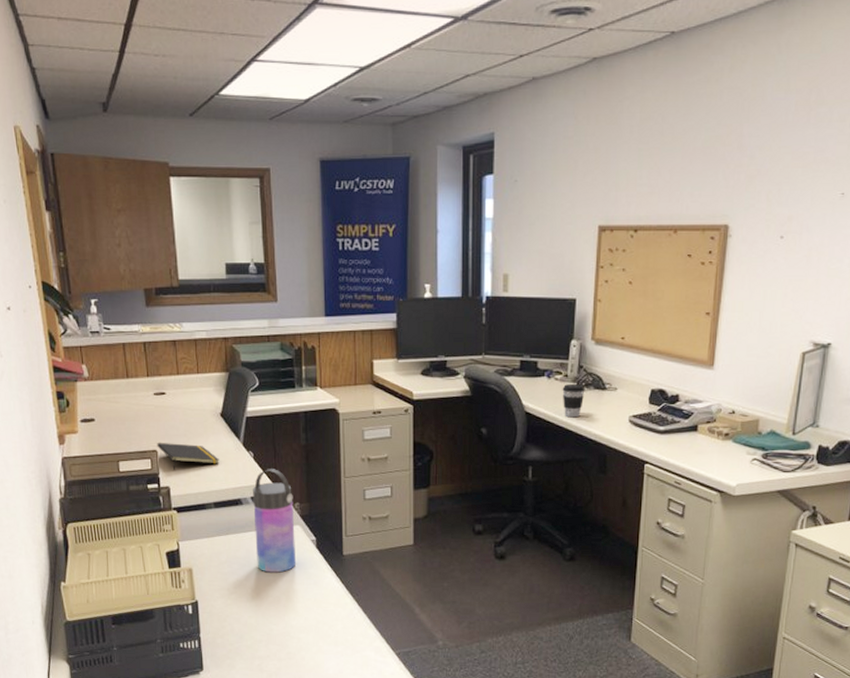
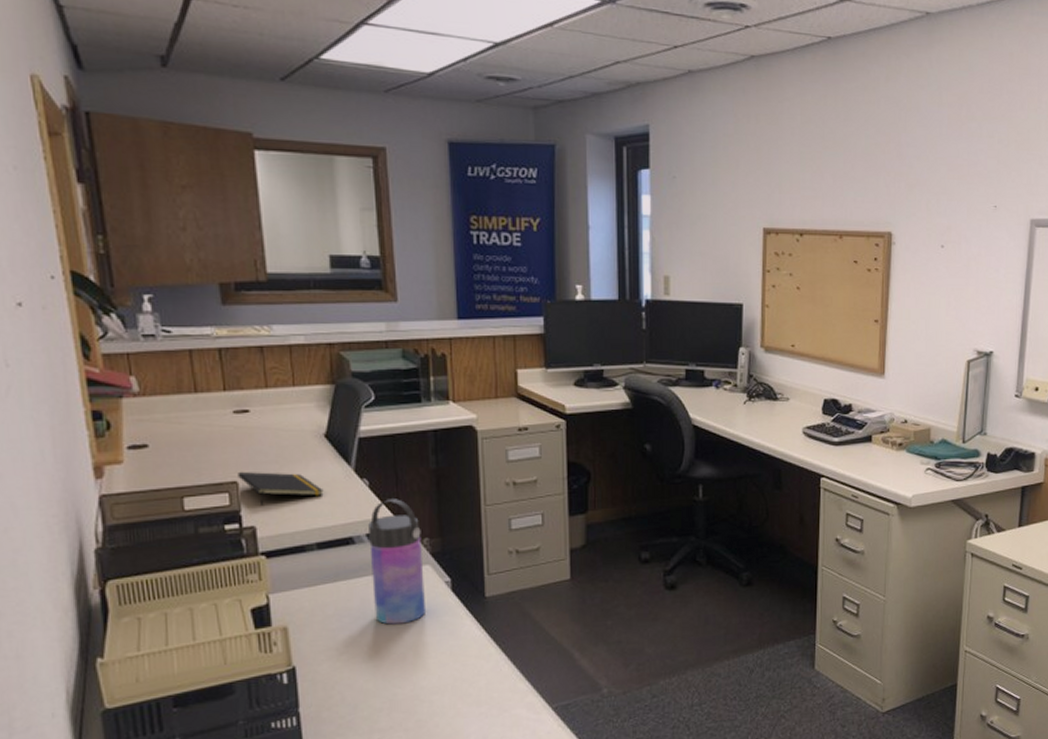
coffee cup: present [562,384,585,418] -> none [732,395,756,431]

